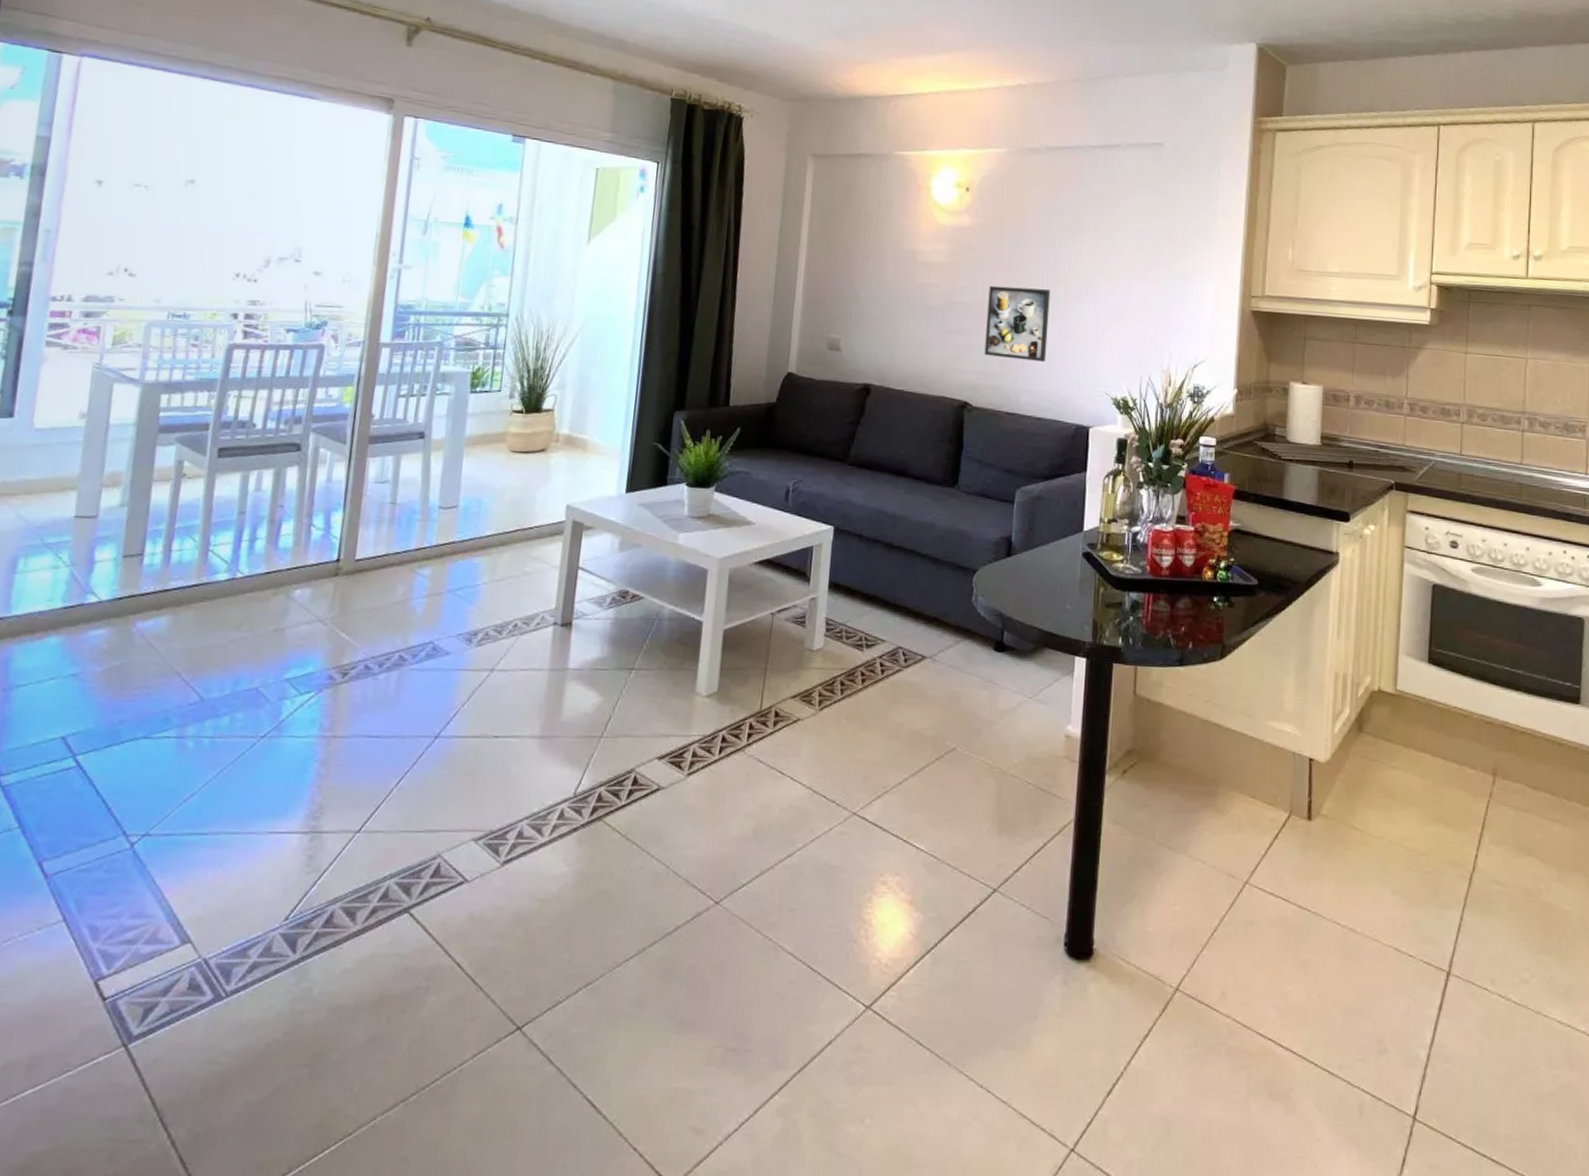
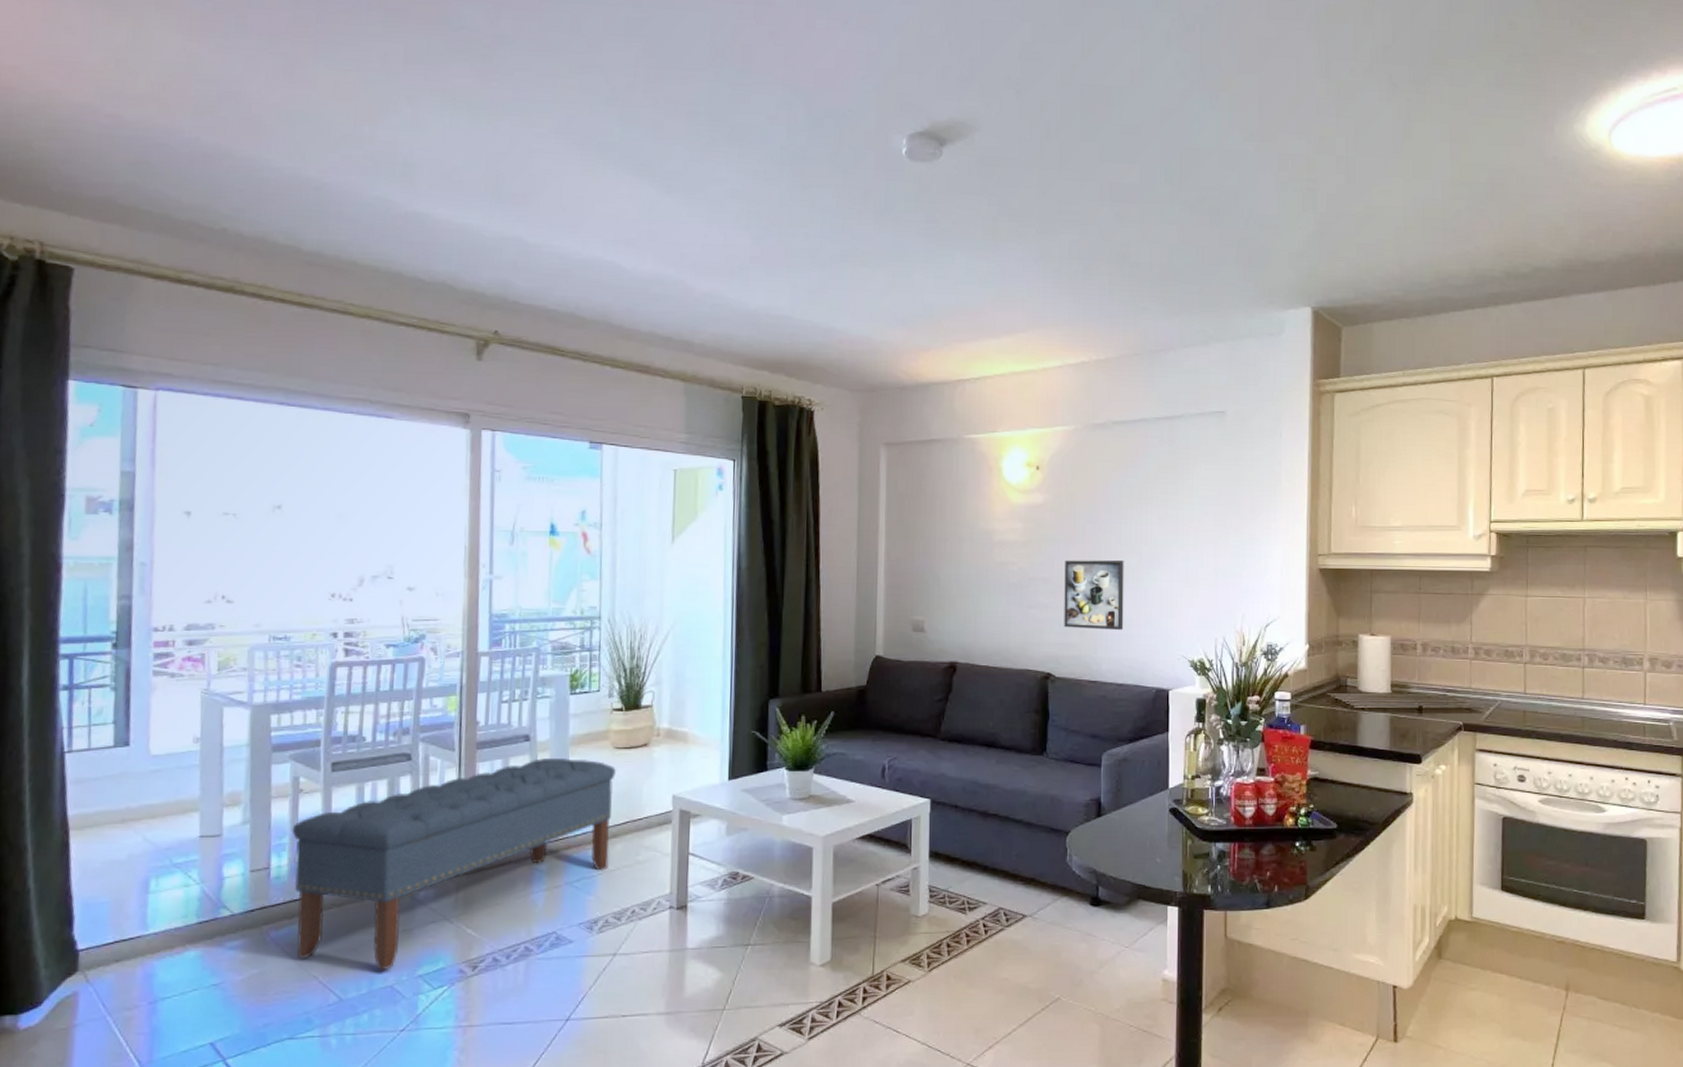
bench: none [161,457,510,671] -> present [291,758,616,970]

